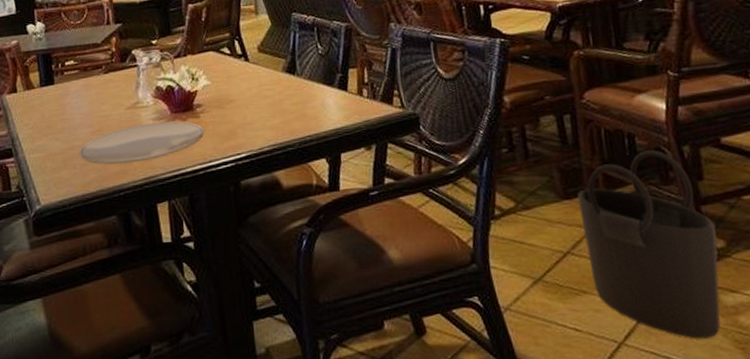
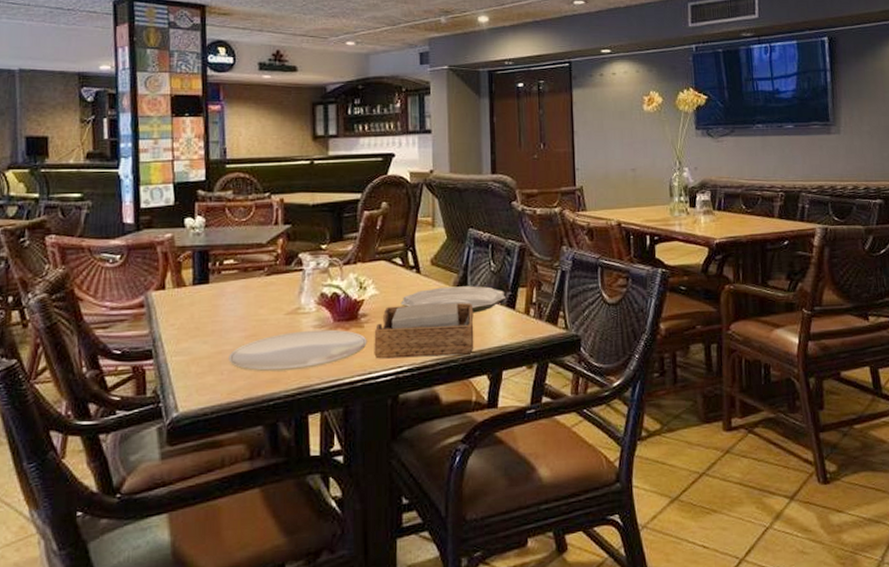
napkin holder: none [210,87,309,148] -> present [374,302,474,359]
plate: none [232,70,338,97] -> present [400,286,507,313]
shopping bag: present [577,150,721,339] -> none [716,380,830,555]

